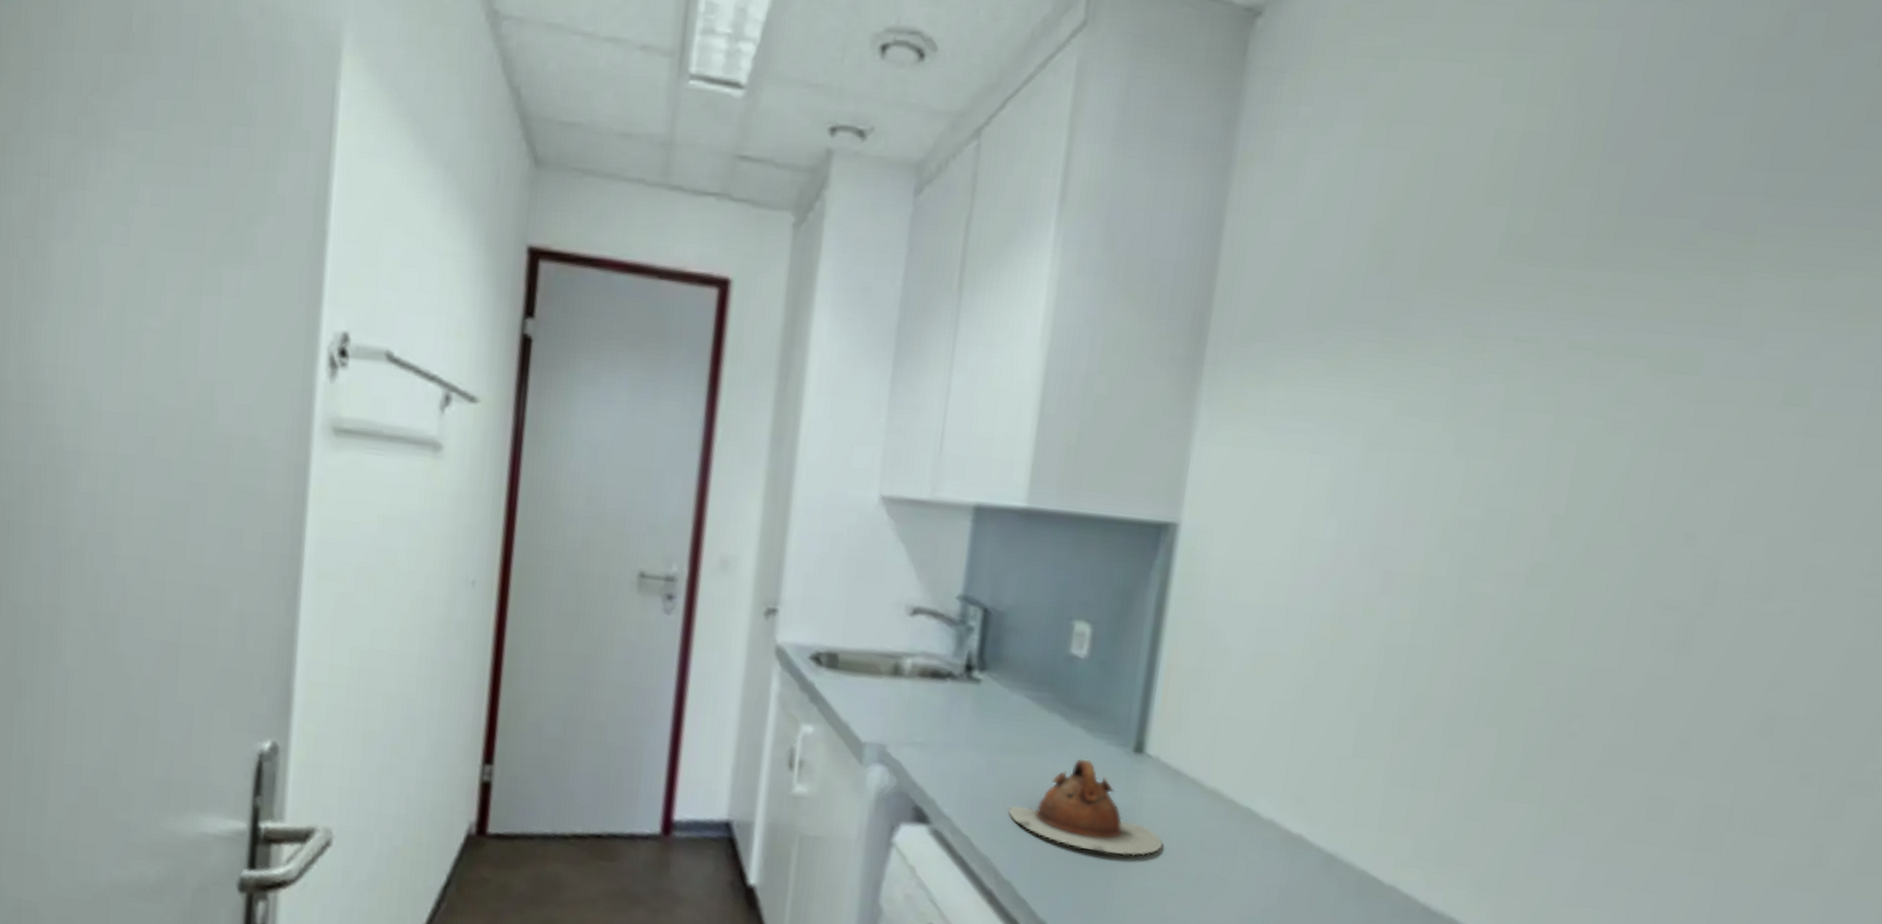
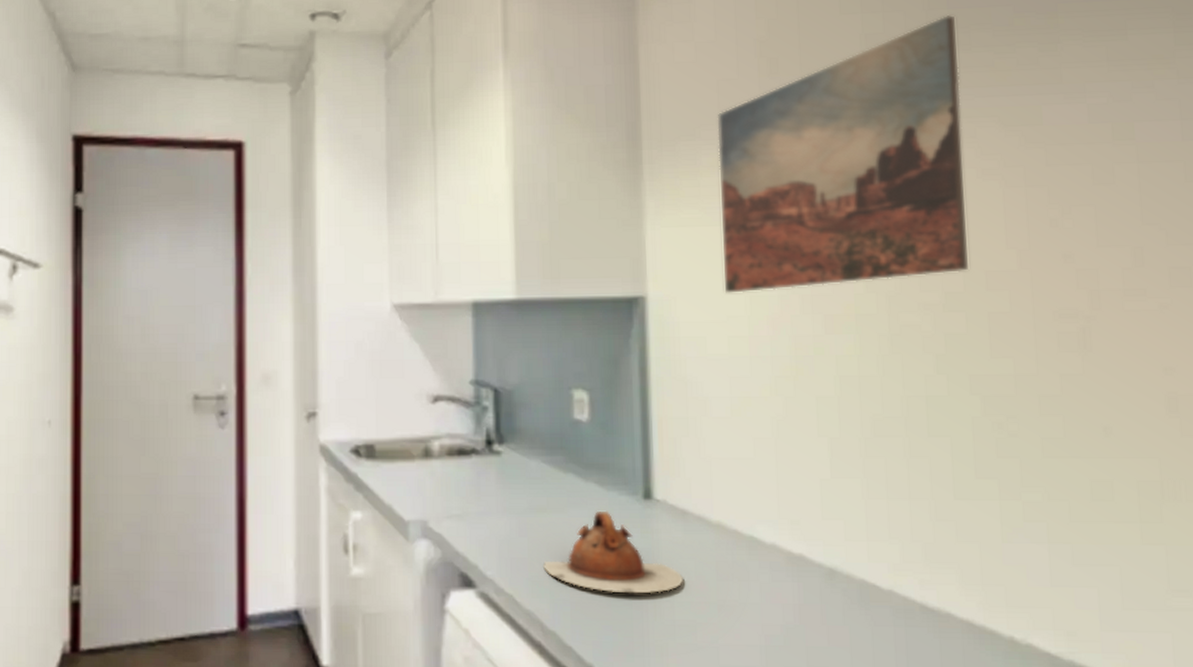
wall art: none [1273,222,1625,542] -> present [717,15,968,293]

